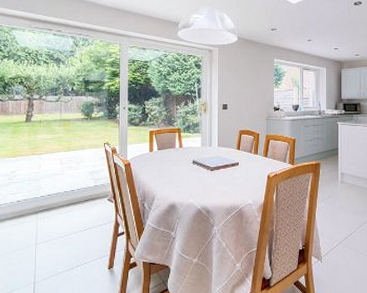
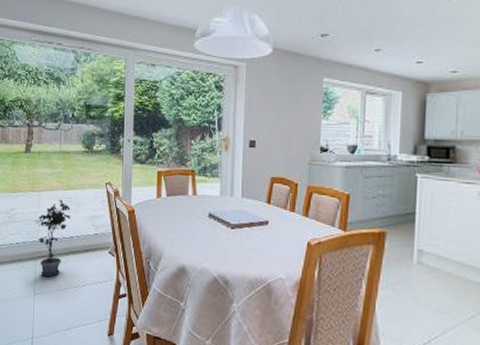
potted plant: none [36,160,71,227] -> present [35,199,71,277]

